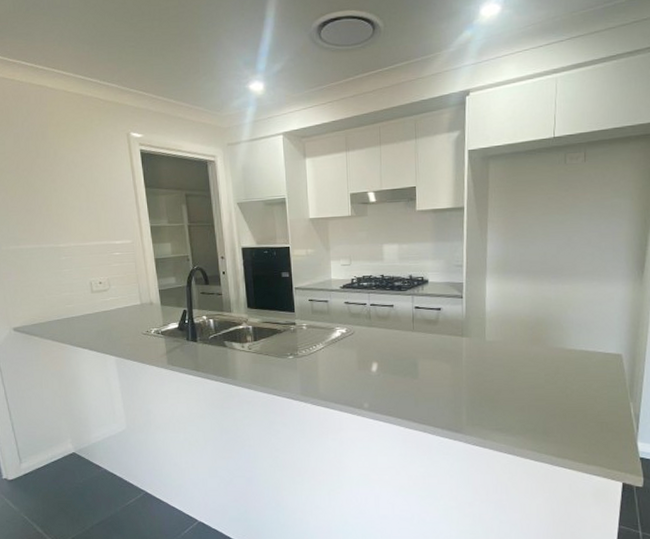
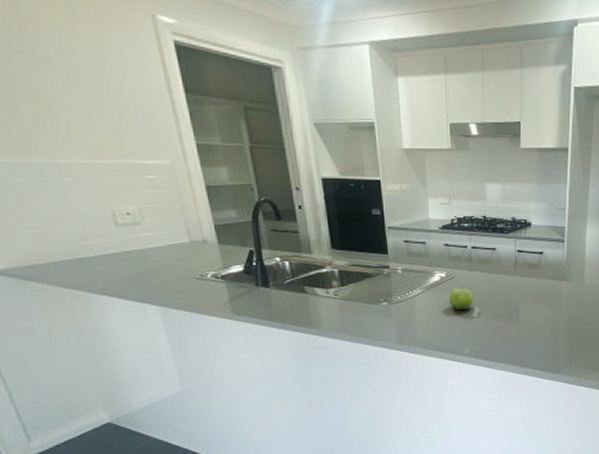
fruit: none [349,341,372,365] -> present [449,286,473,311]

